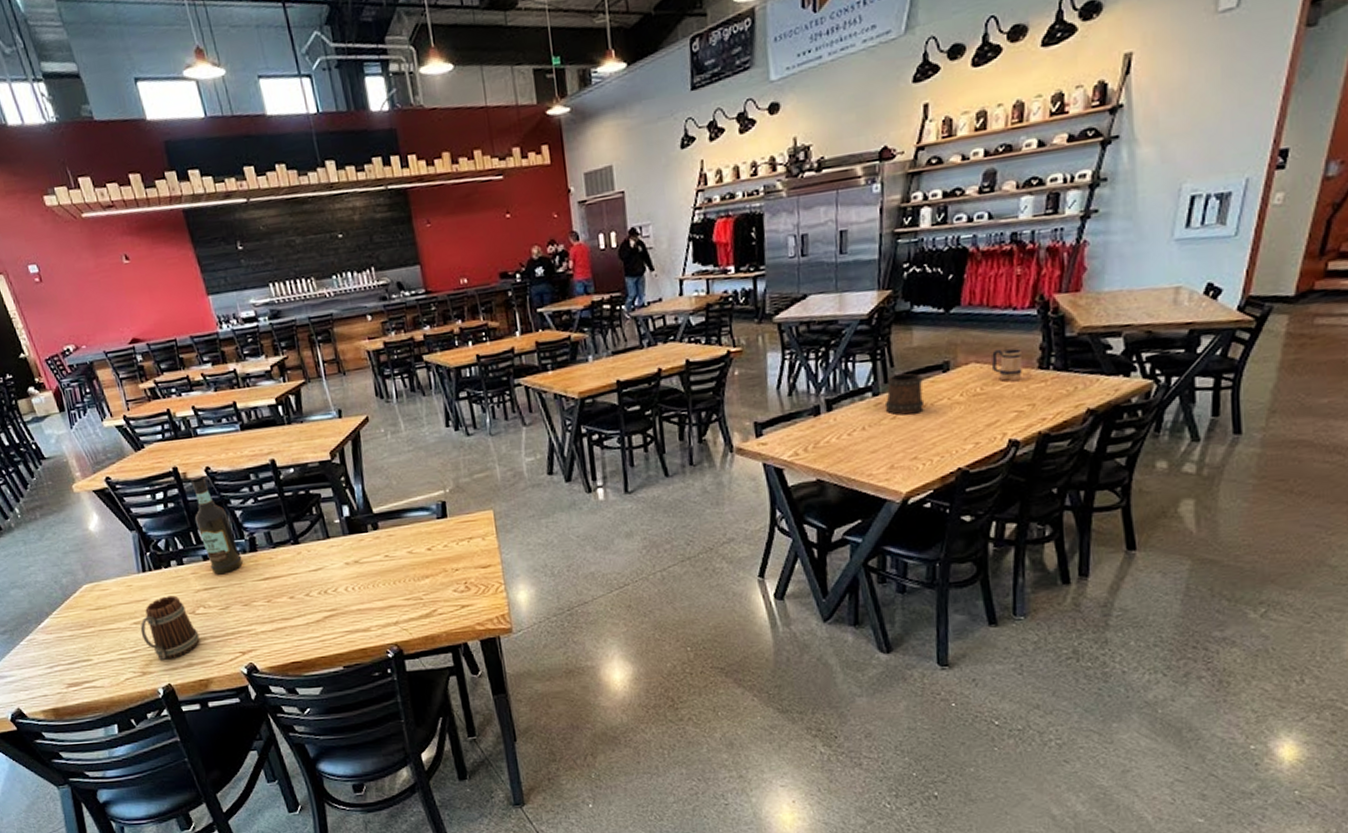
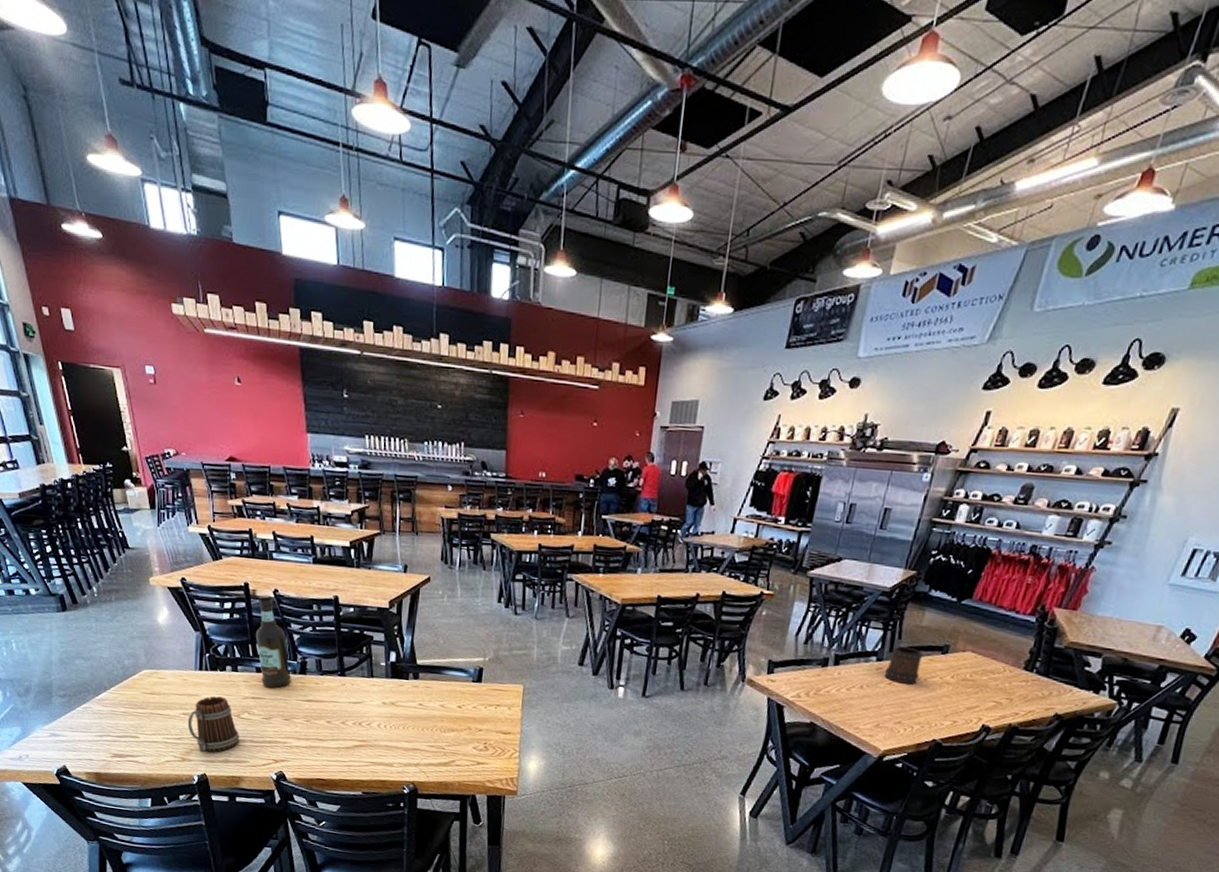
beer mug: present [992,348,1023,383] -> none [985,644,1013,676]

